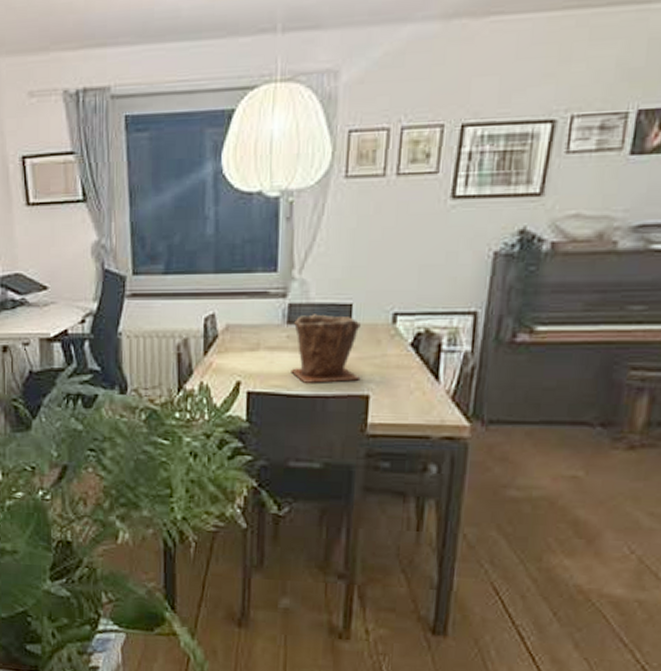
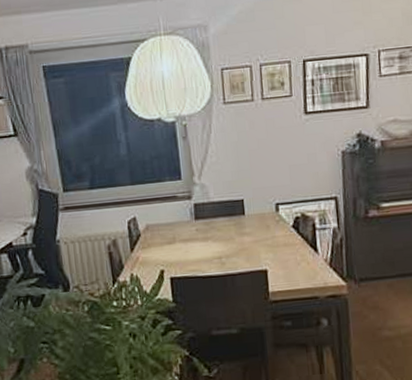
plant pot: present [291,314,361,383] -> none [200,209,259,266]

